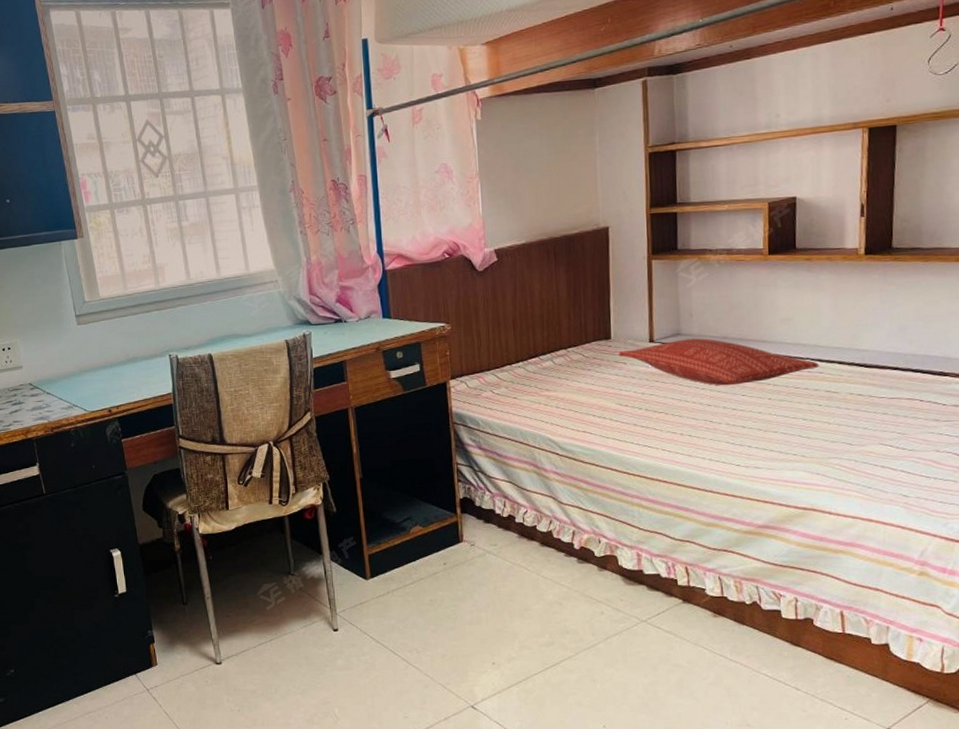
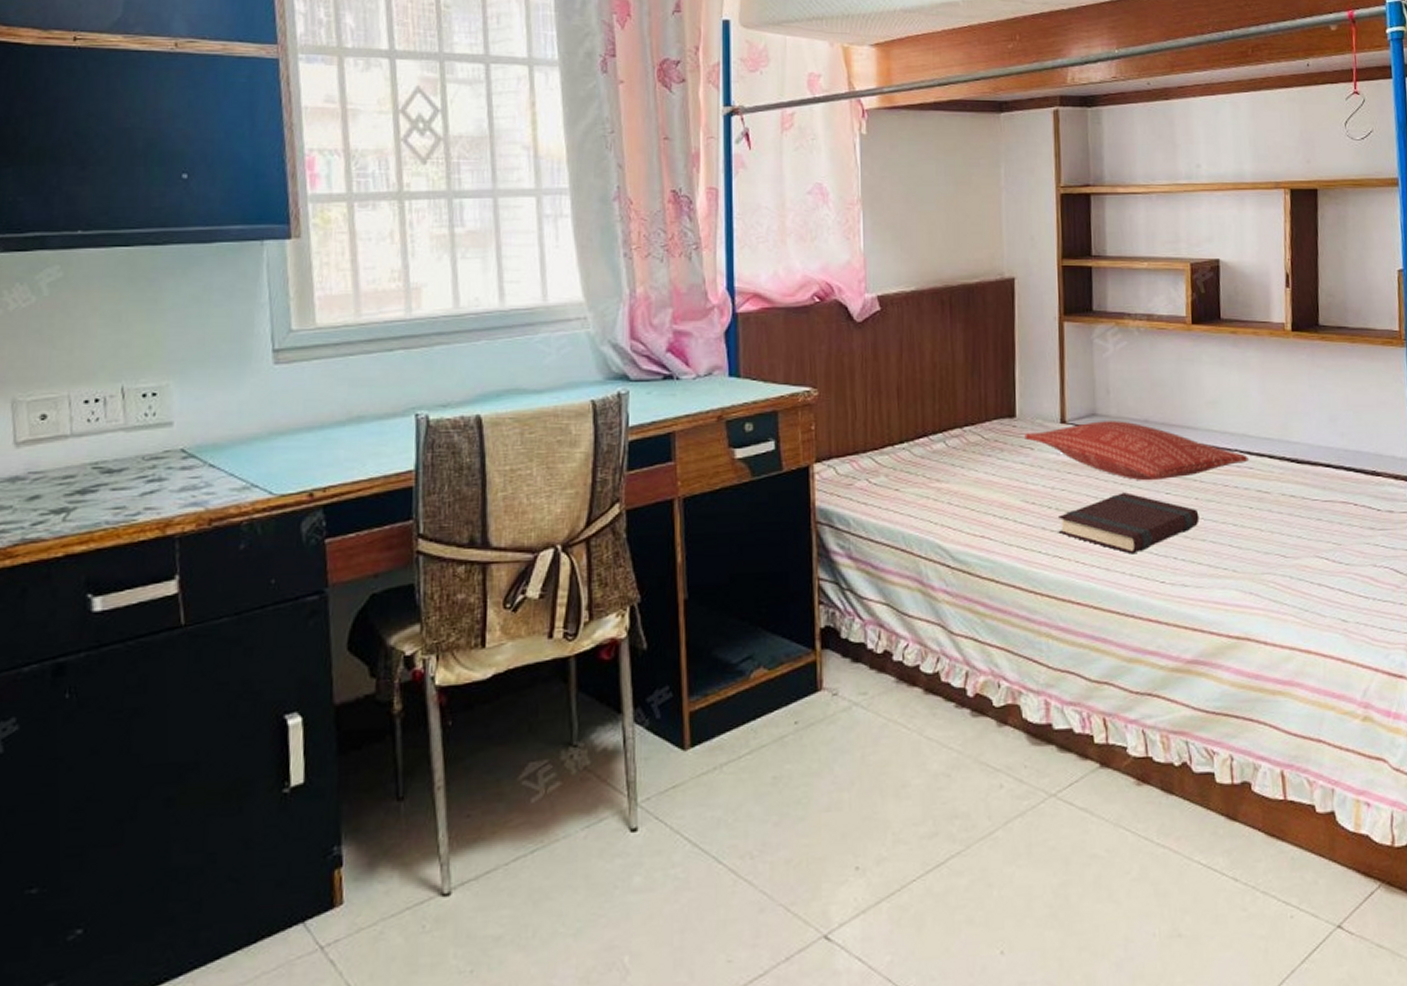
book: none [647,395,772,444] -> present [1057,492,1200,554]

